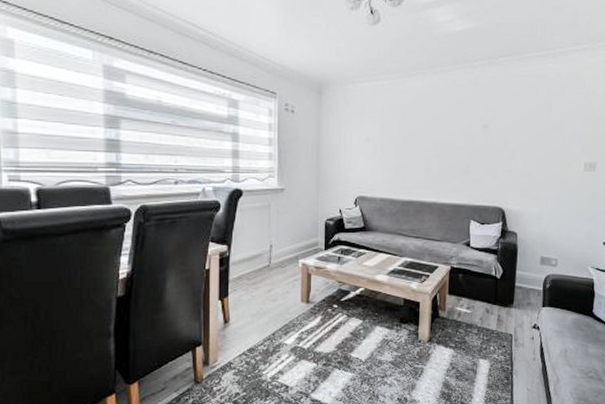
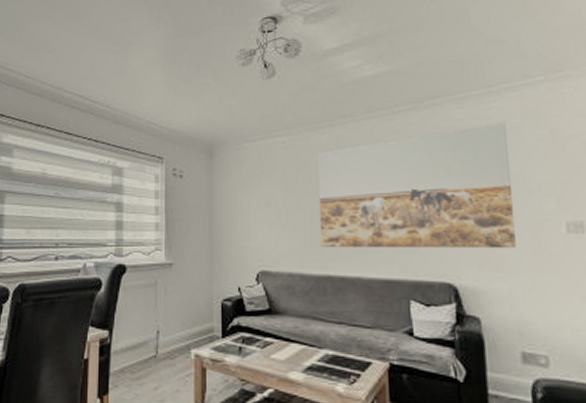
wall art: none [407,81,557,182] -> present [317,122,516,249]

